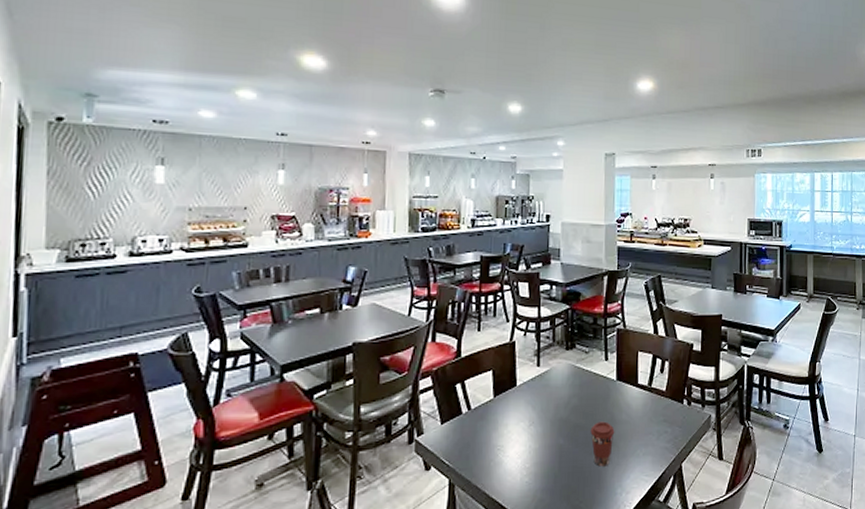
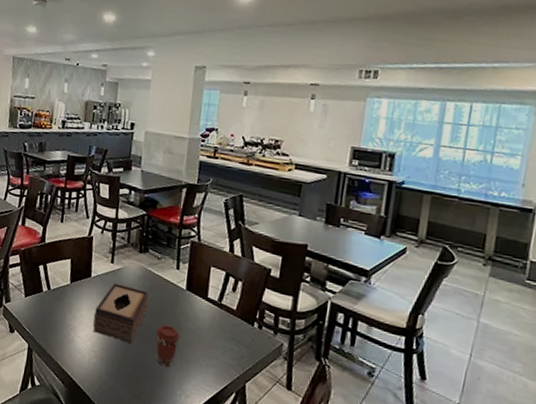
tissue box: none [523,387,579,452] -> present [93,282,149,345]

